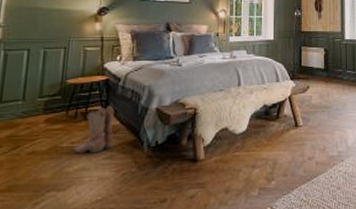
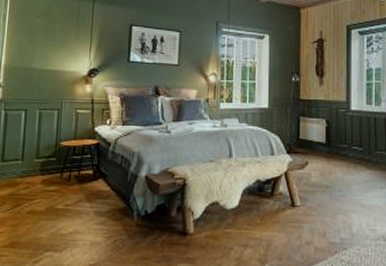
boots: present [73,106,115,154] -> none [67,171,106,218]

